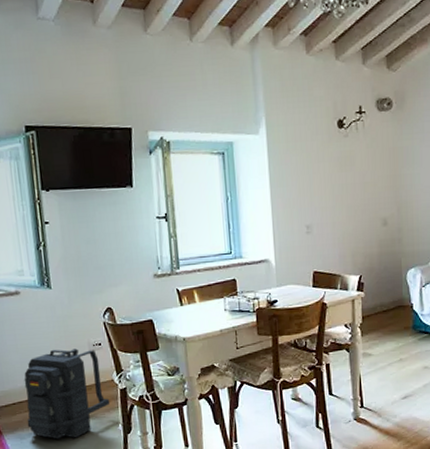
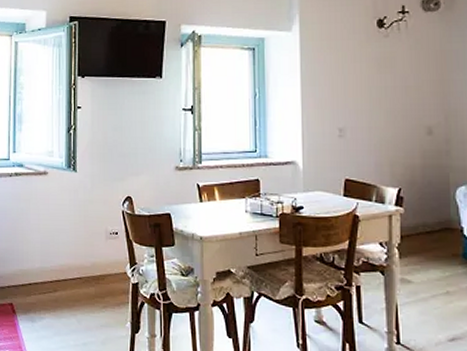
backpack: present [24,348,110,439] -> none [40,233,121,330]

